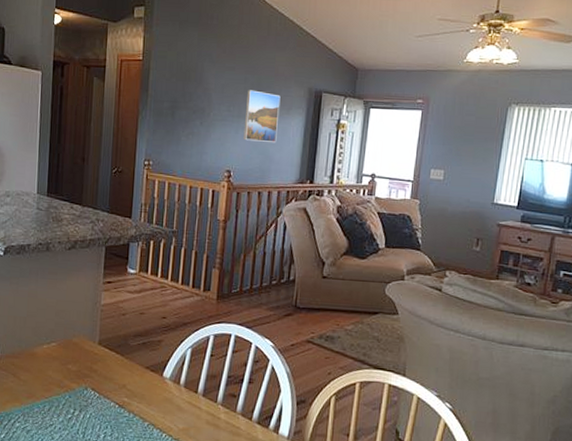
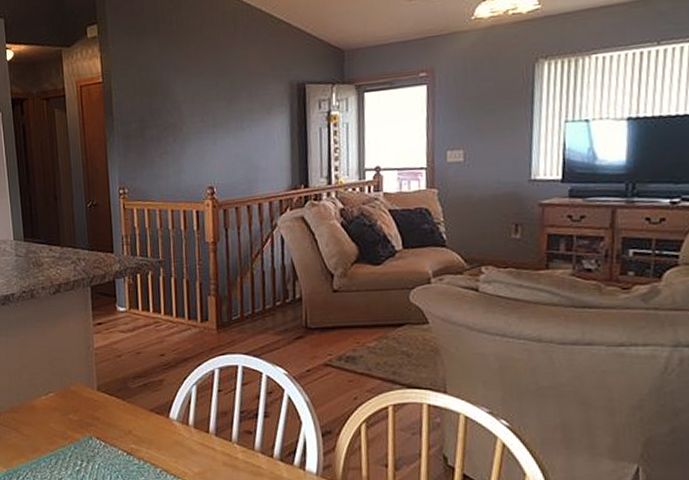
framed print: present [243,90,281,142] -> none [220,94,261,151]

